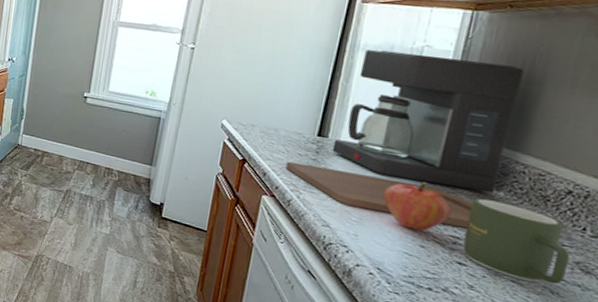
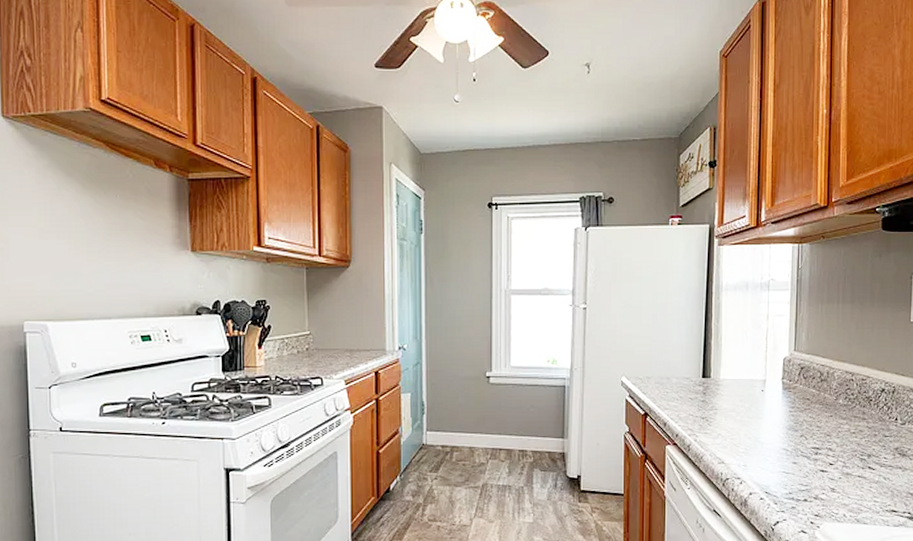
cutting board: present [285,161,473,229] -> none [681,406,823,439]
coffee maker: present [332,50,524,193] -> none [715,288,840,404]
fruit: present [383,182,451,232] -> none [760,404,809,450]
mug: present [463,198,570,285] -> none [821,409,892,473]

